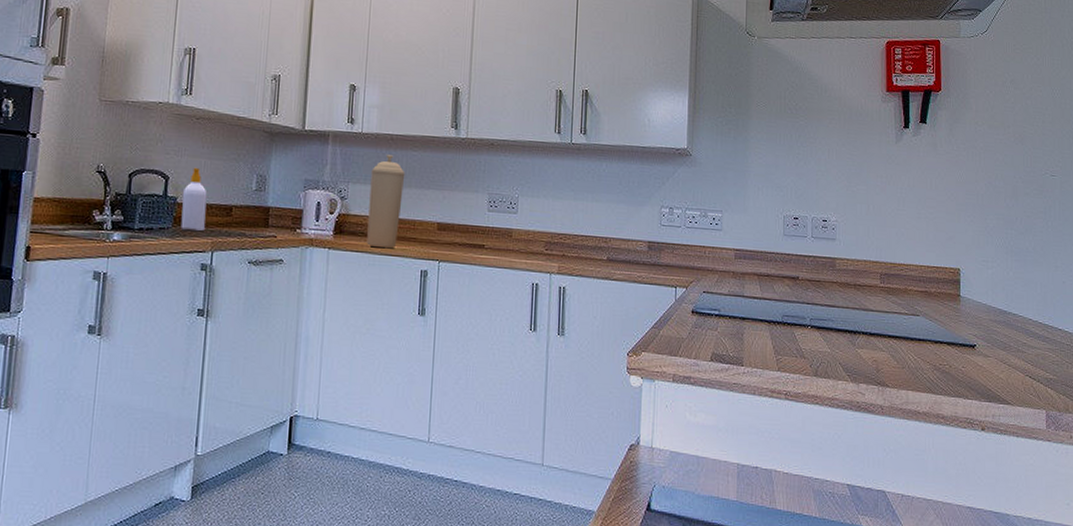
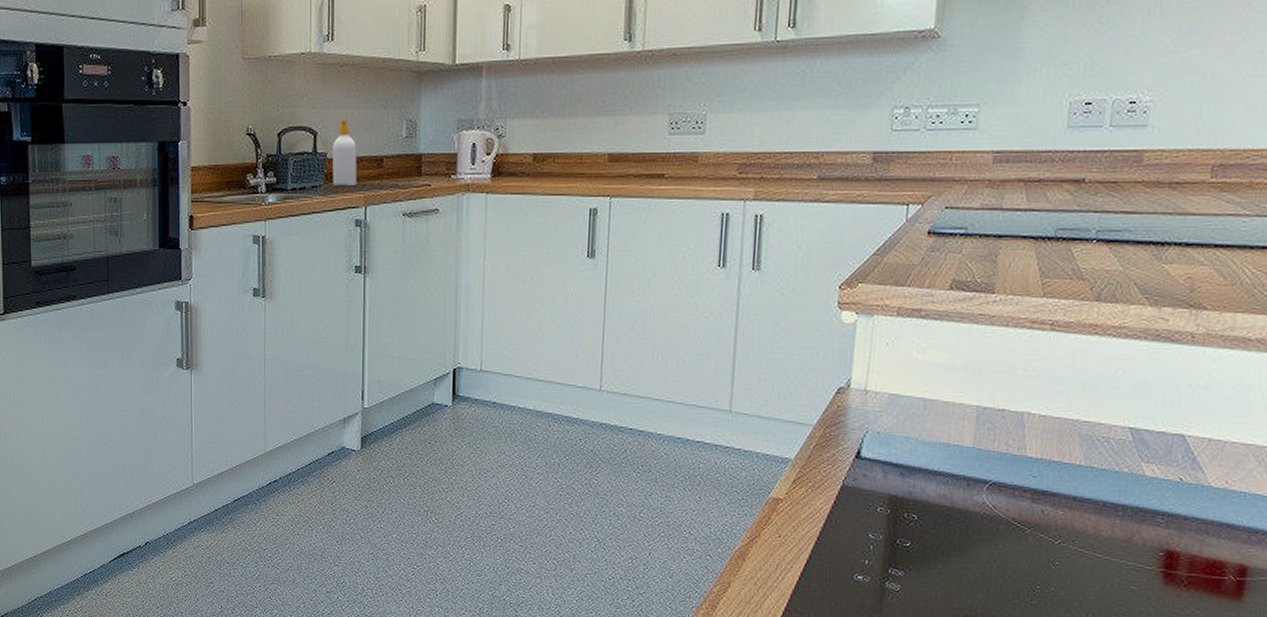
canister: present [367,155,405,249] -> none [528,81,570,188]

